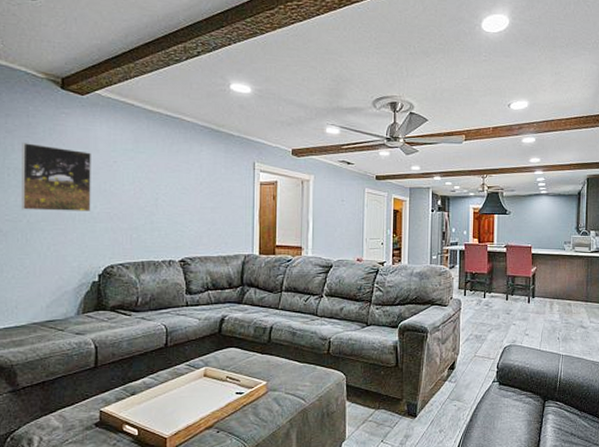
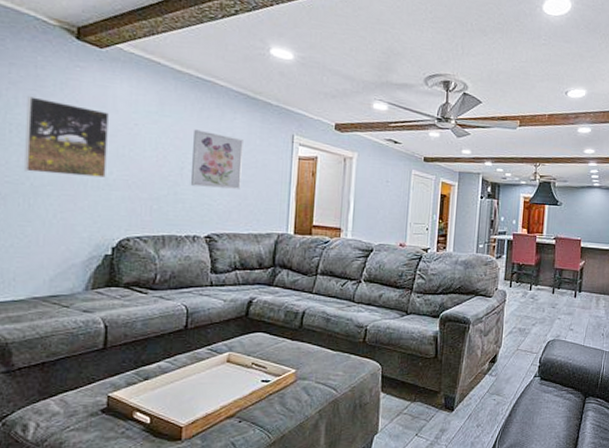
wall art: none [164,163,210,215] -> present [190,129,243,189]

